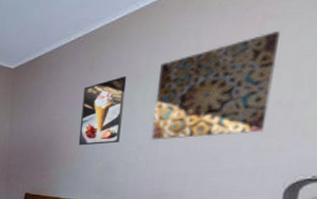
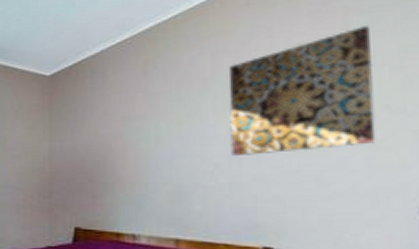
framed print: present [78,77,127,146] -> none [137,82,191,165]

